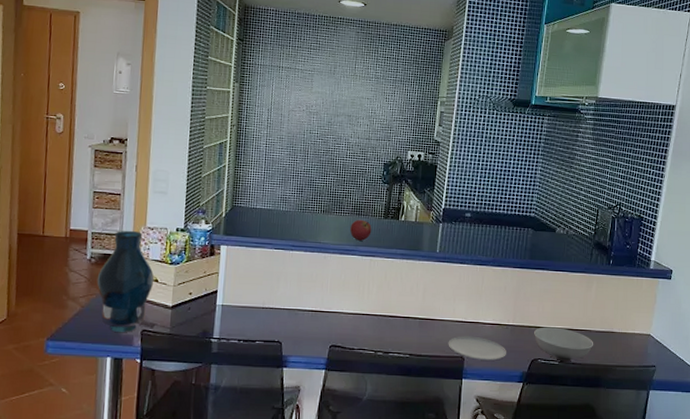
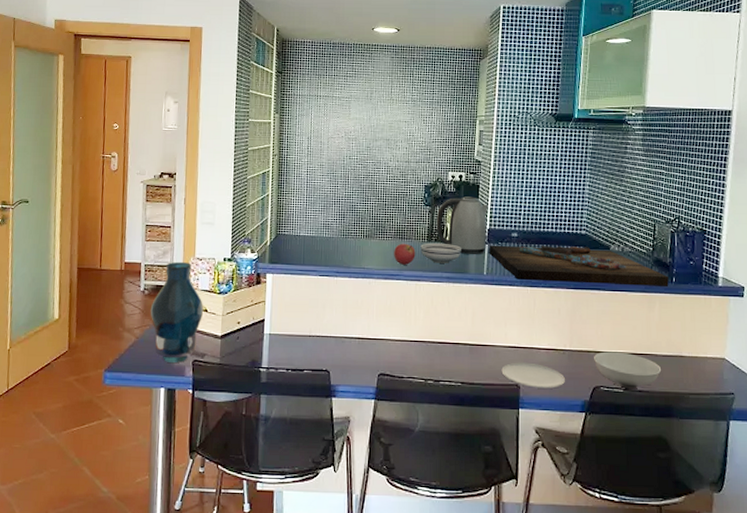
bowl: none [376,219,416,240] -> present [420,242,461,263]
kettle: none [393,176,445,234] -> present [436,196,489,255]
cutting board: none [443,224,607,268] -> present [489,245,669,286]

